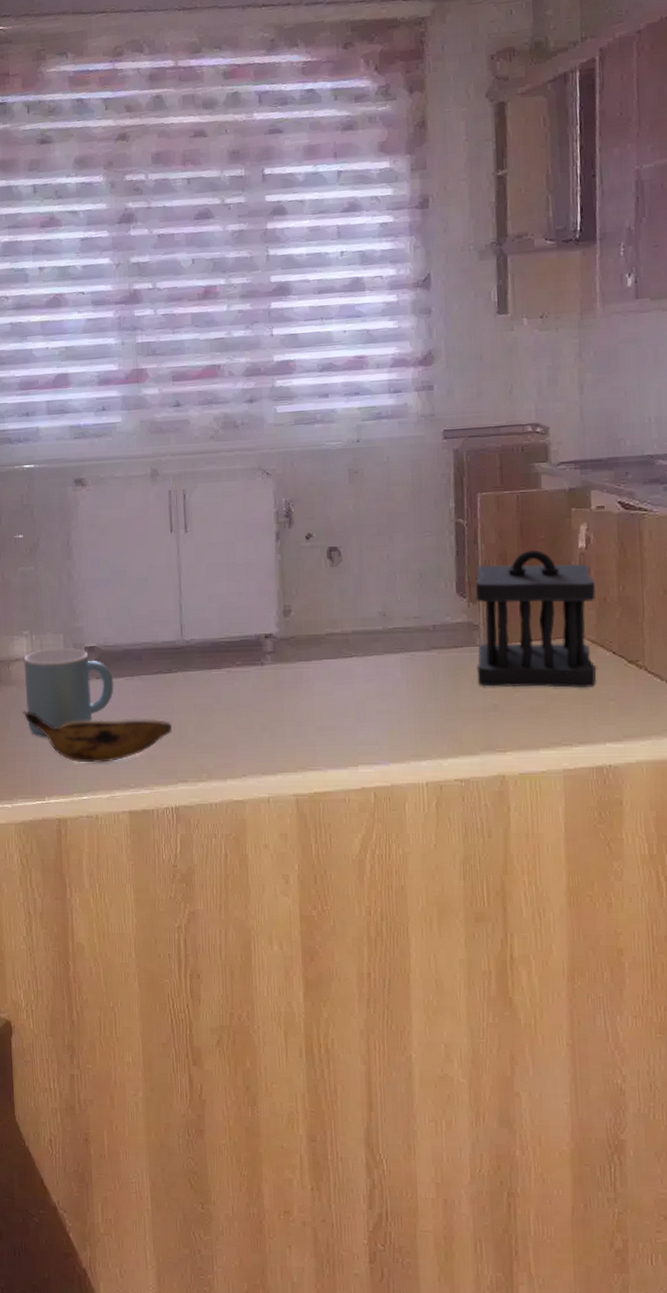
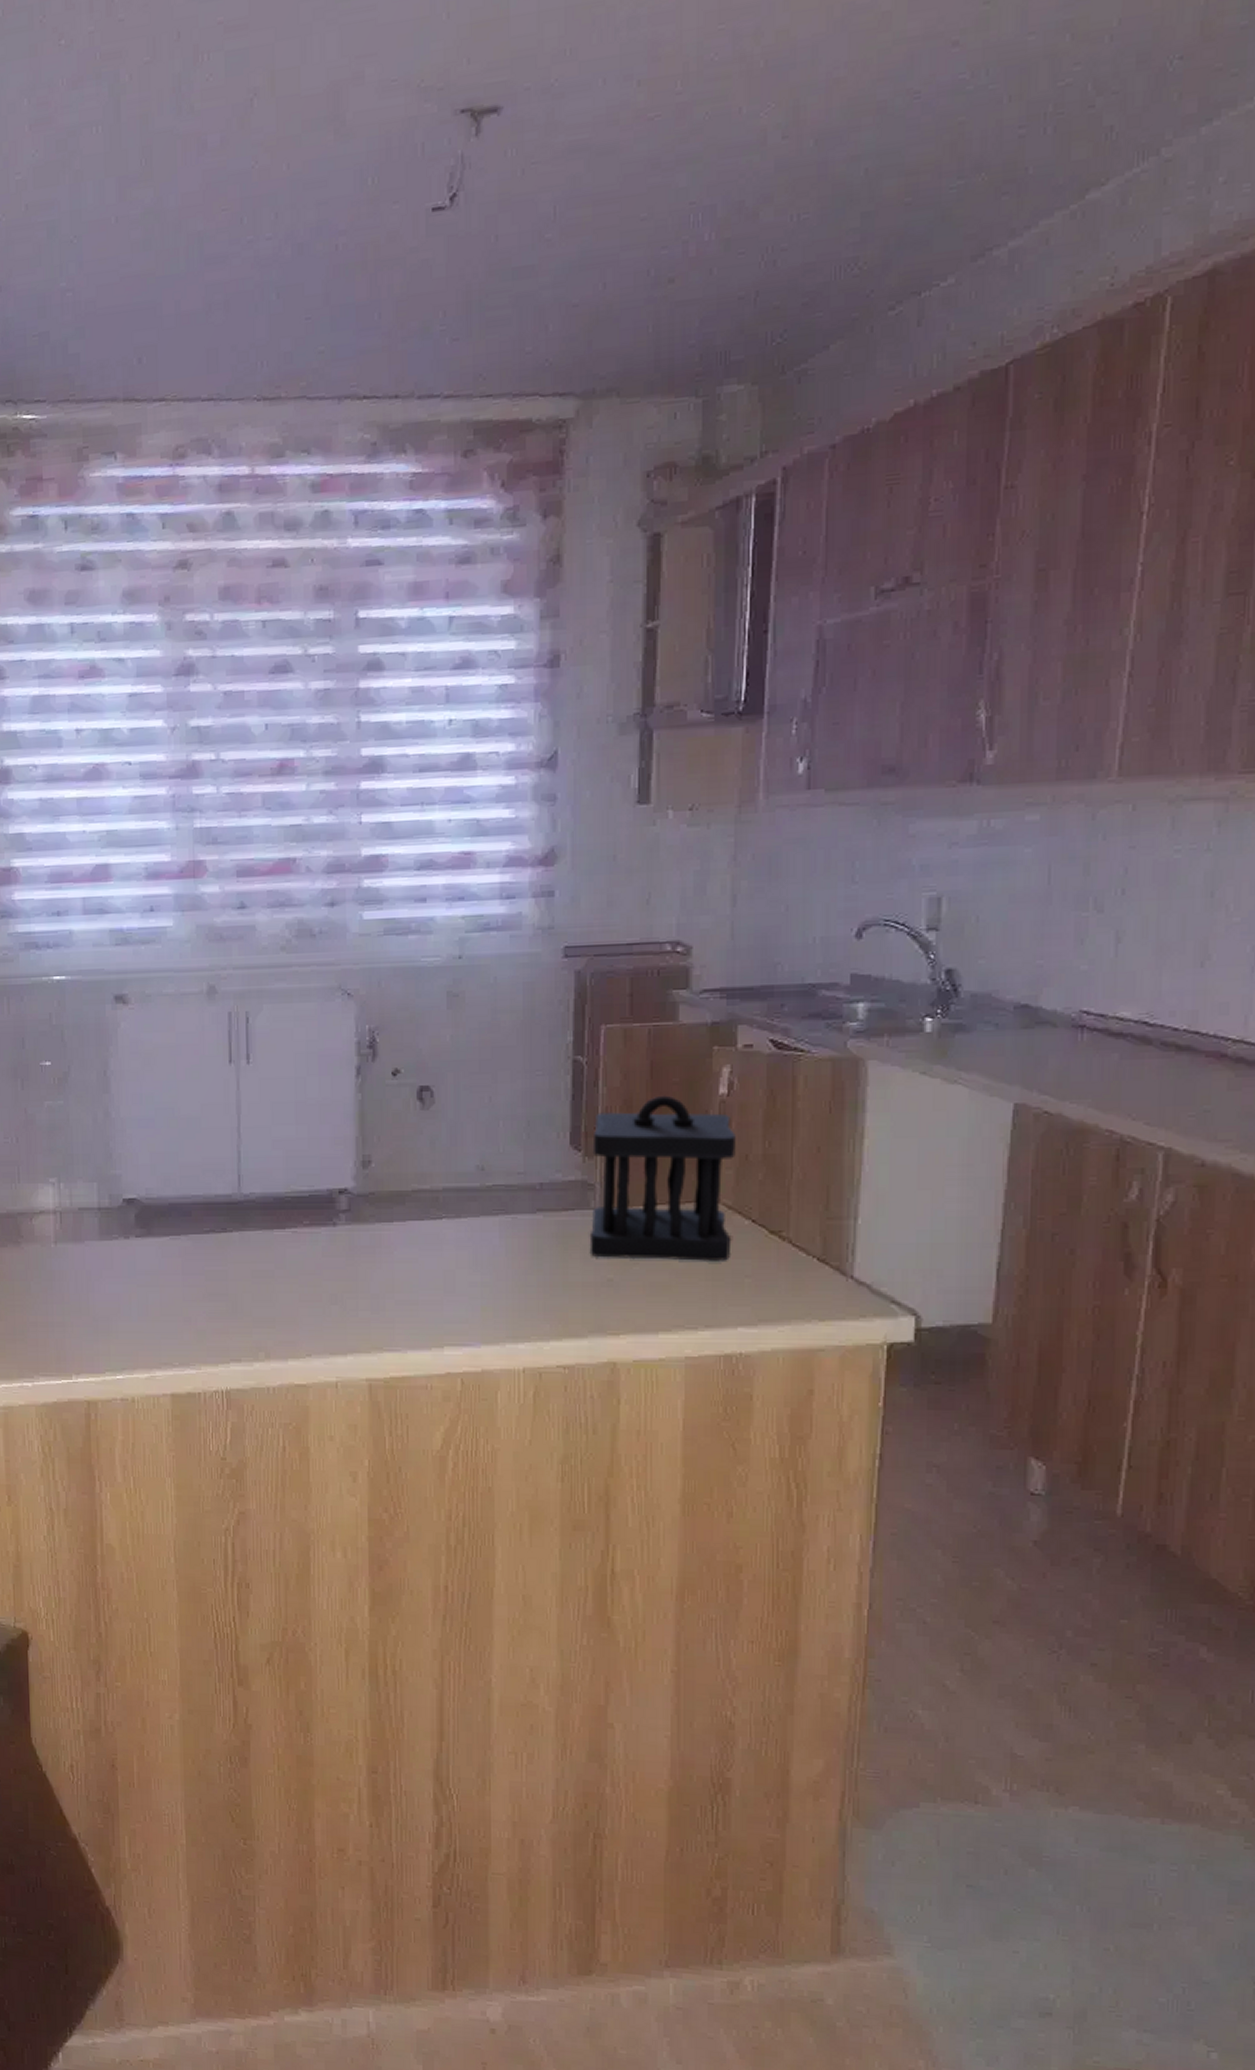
banana: present [22,711,172,763] -> none [47,1273,224,1337]
mug: present [23,648,114,738] -> none [49,1200,157,1306]

